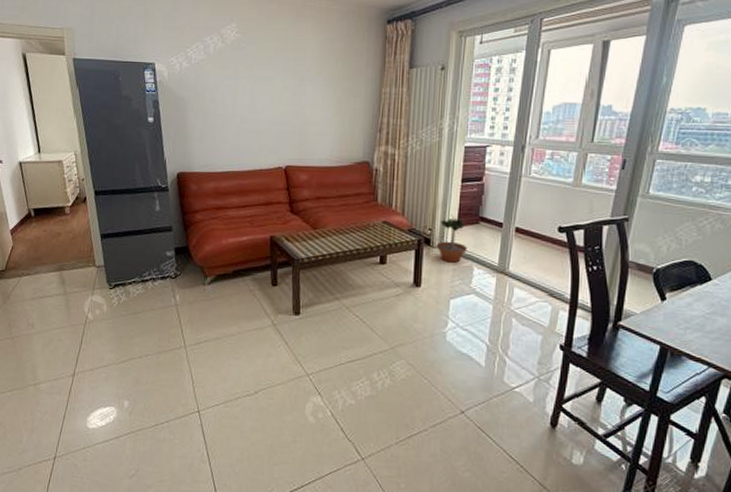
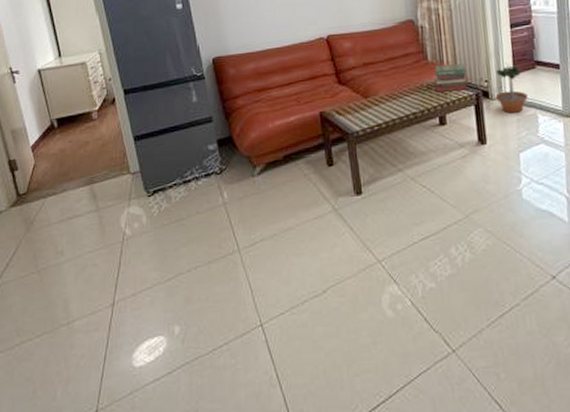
books: none [380,209,412,235] -> present [434,64,468,92]

